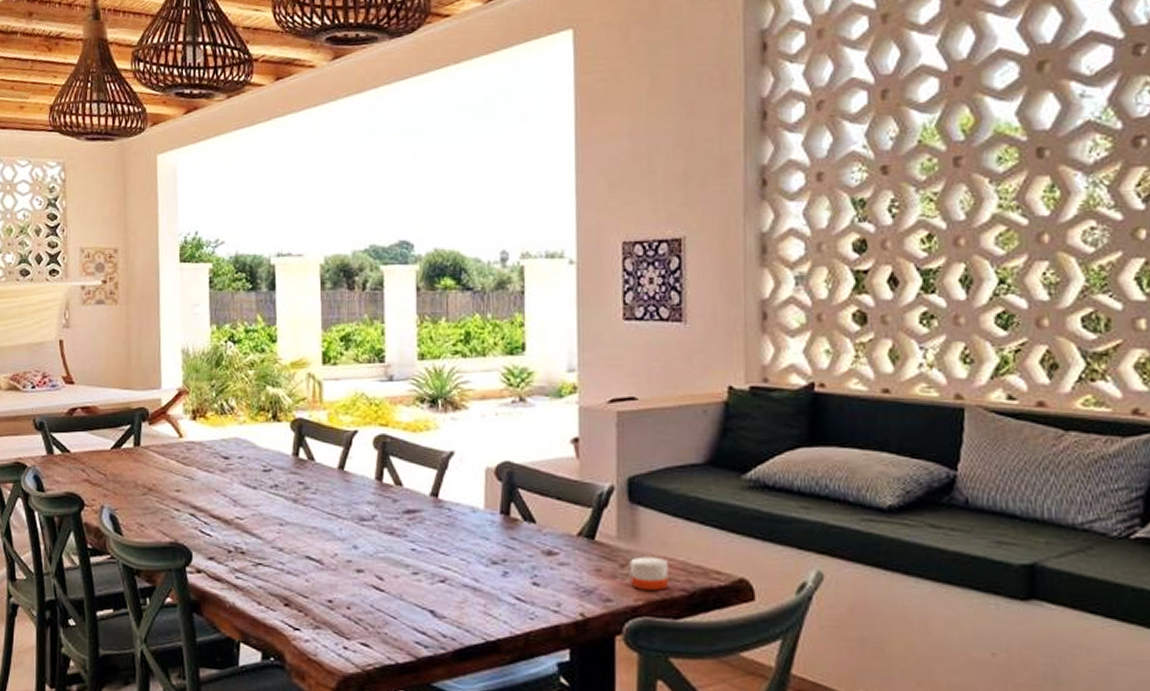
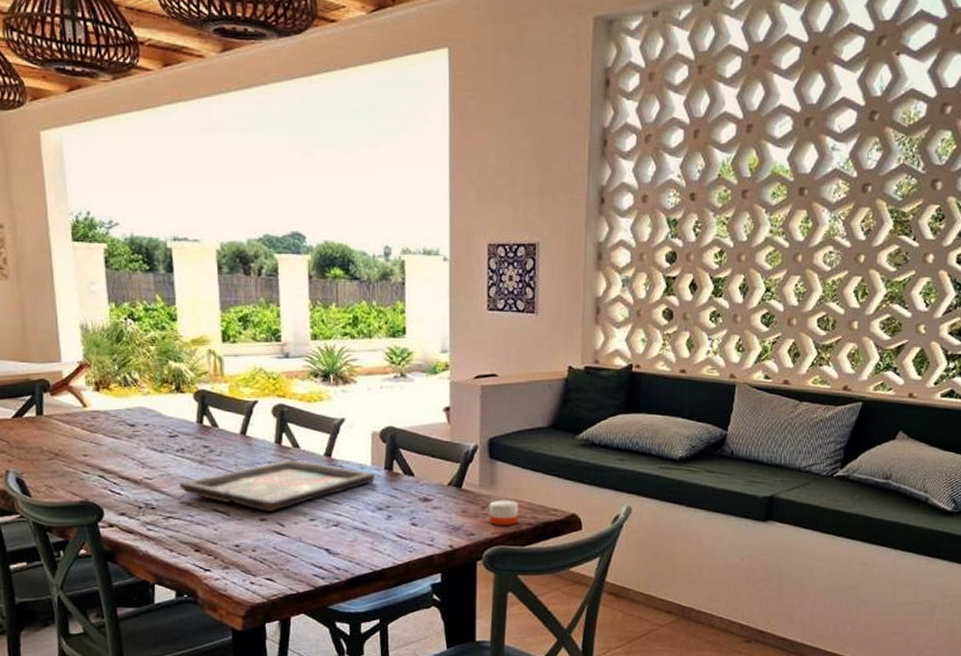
decorative tray: none [271,499,489,561] -> present [179,459,375,511]

